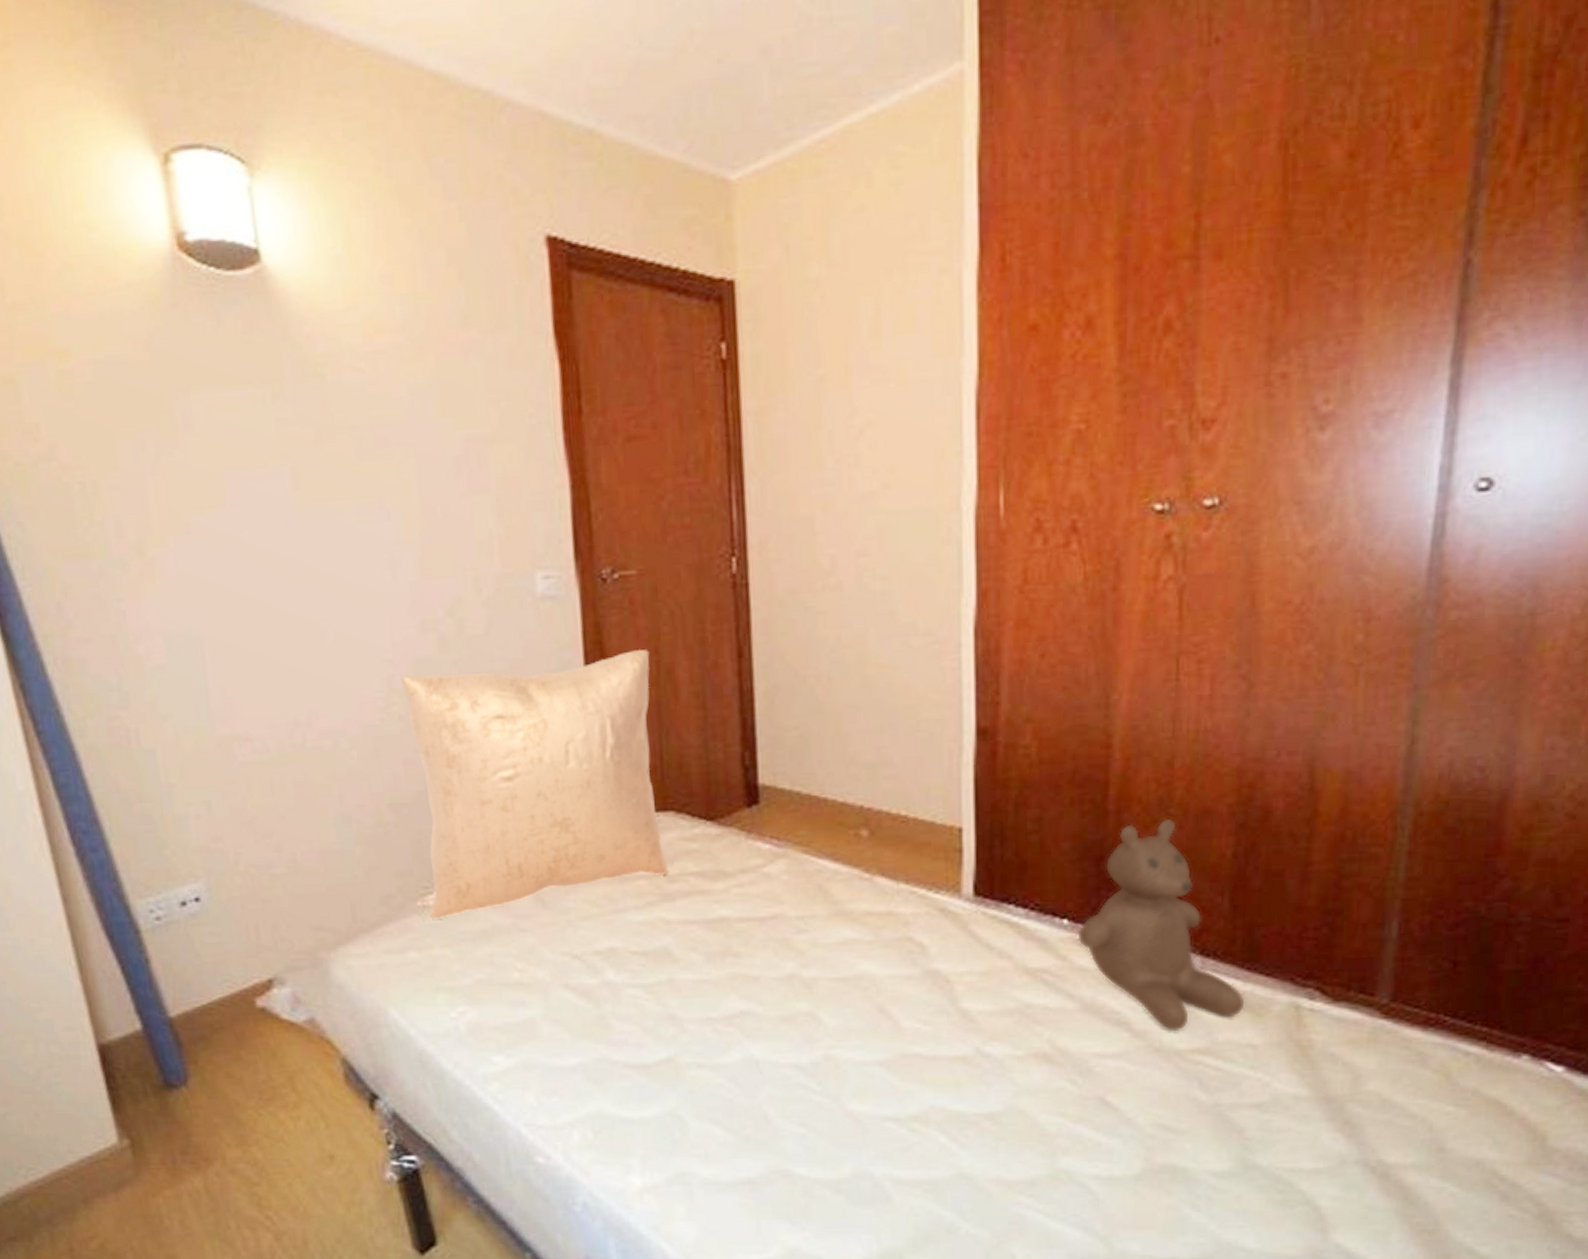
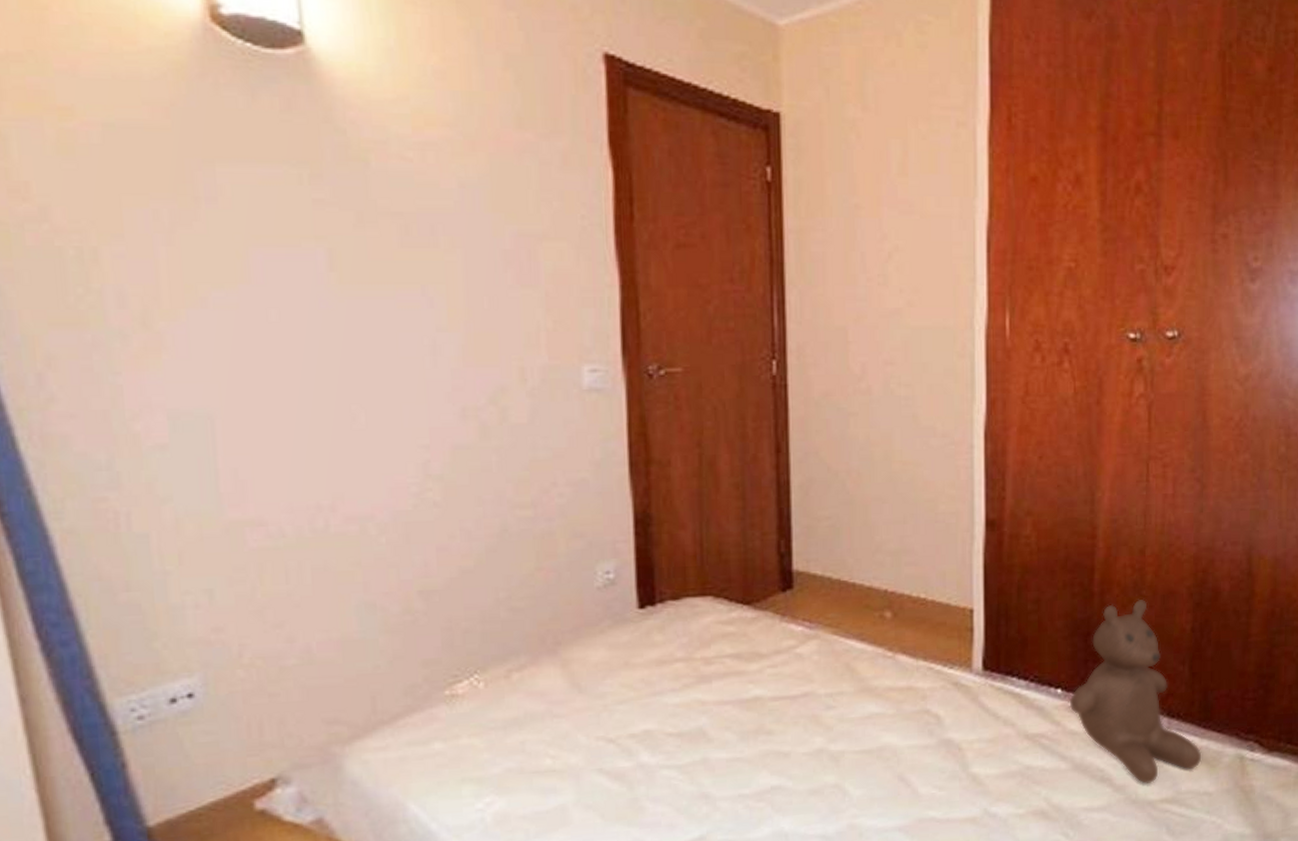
pillow: present [400,649,669,918] -> none [437,441,706,707]

